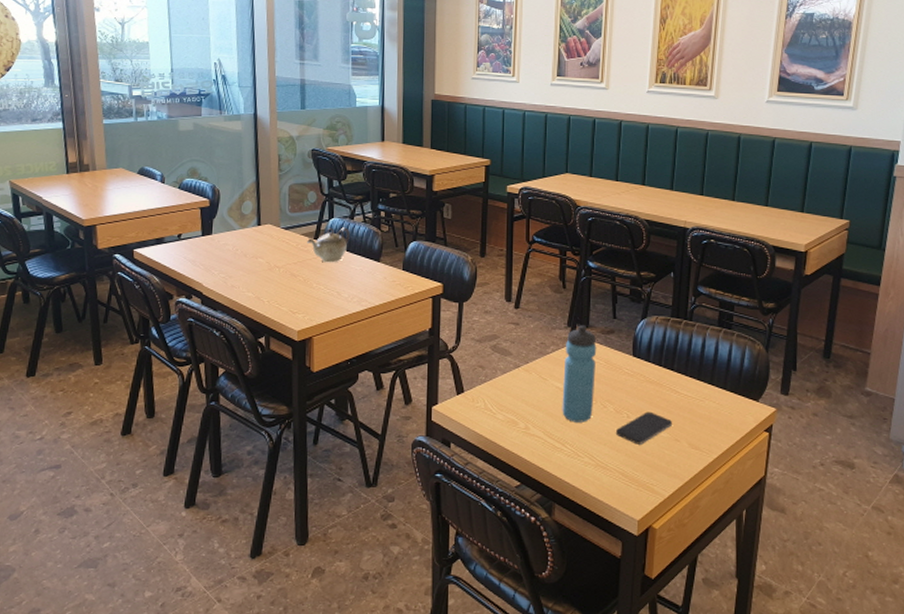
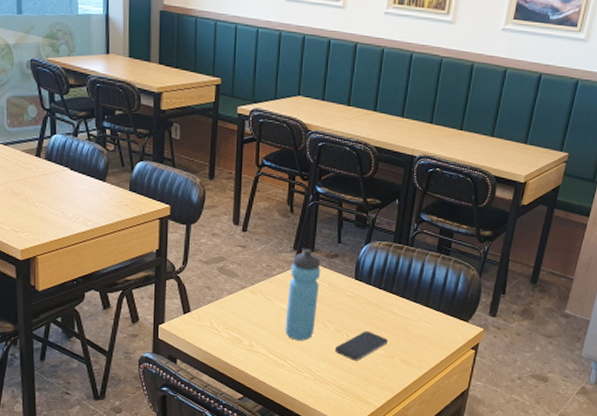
teapot: present [307,227,350,263] -> none [28,145,74,182]

